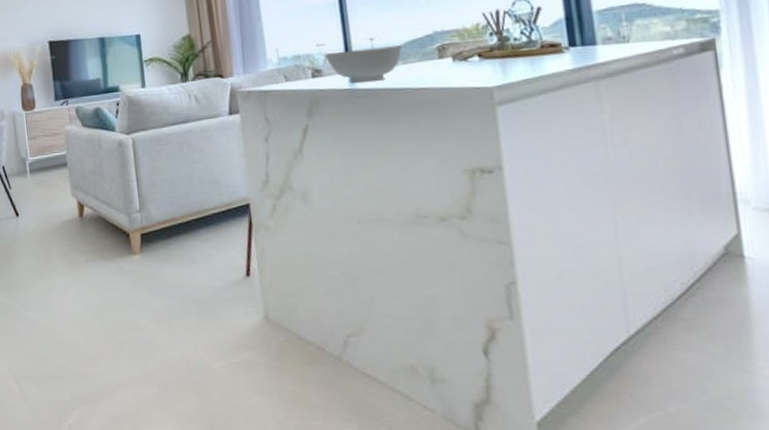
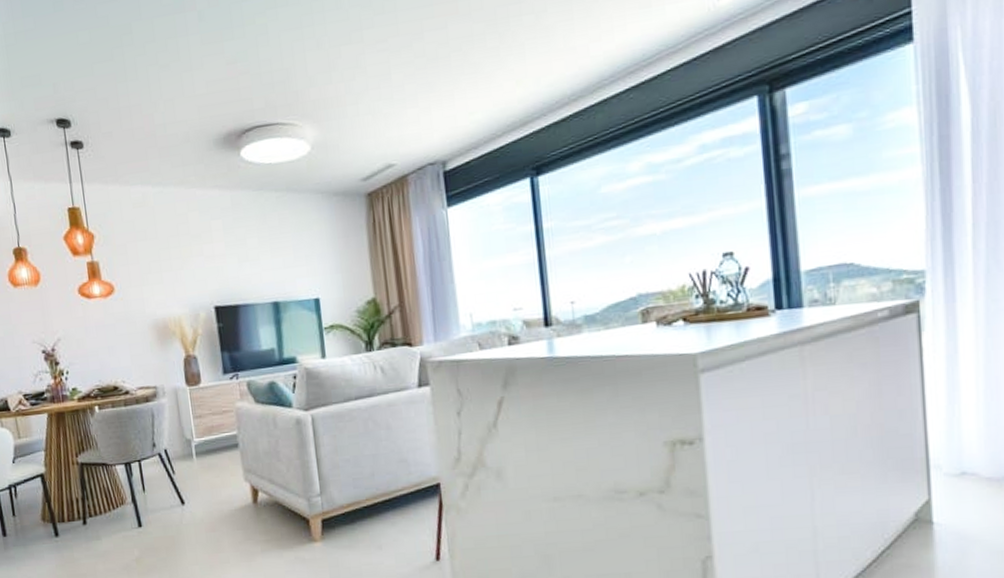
bowl: present [326,45,403,83] -> none [523,309,605,351]

